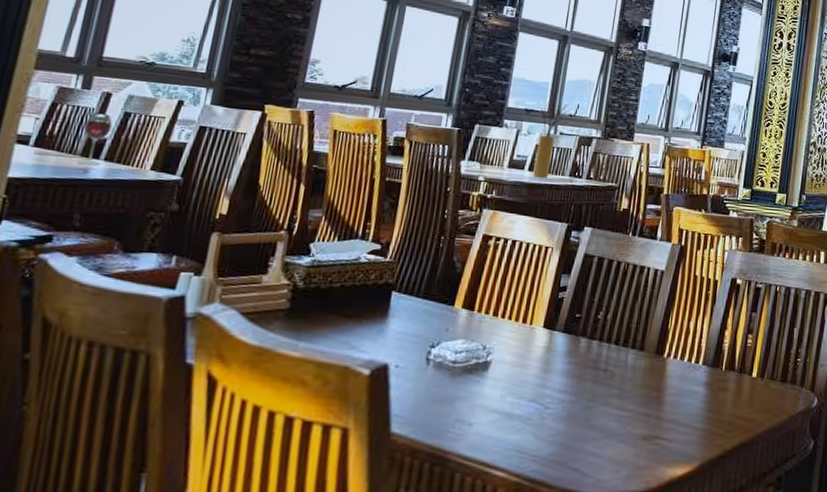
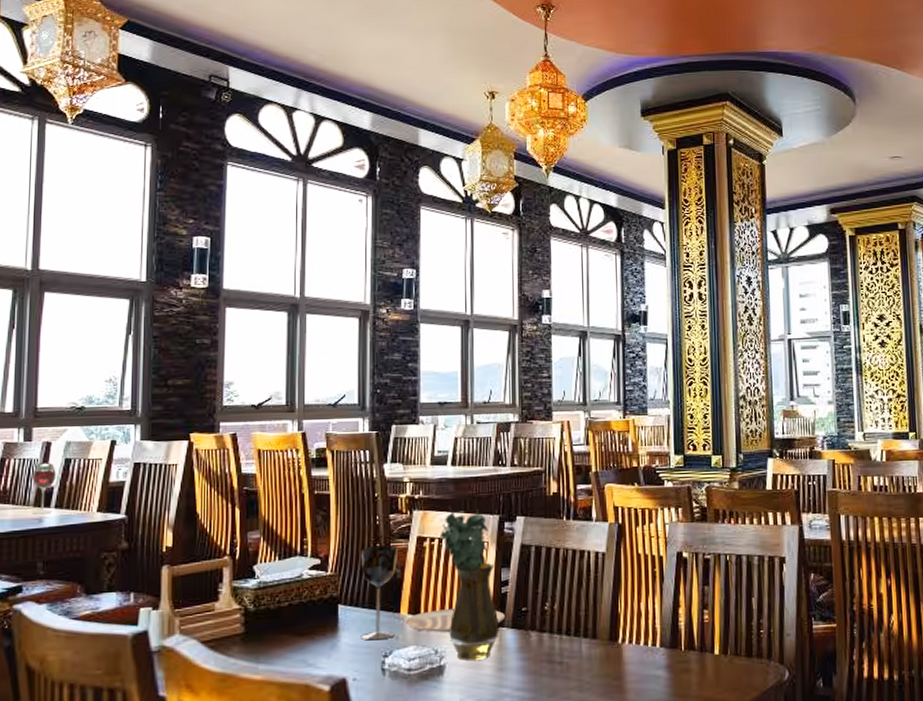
wine glass: none [410,238,462,330] -> present [360,545,397,641]
plate: none [457,307,558,331] -> present [405,609,505,633]
vase: none [499,209,556,360] -> present [440,506,500,660]
vase: present [533,101,569,178] -> none [454,389,481,472]

